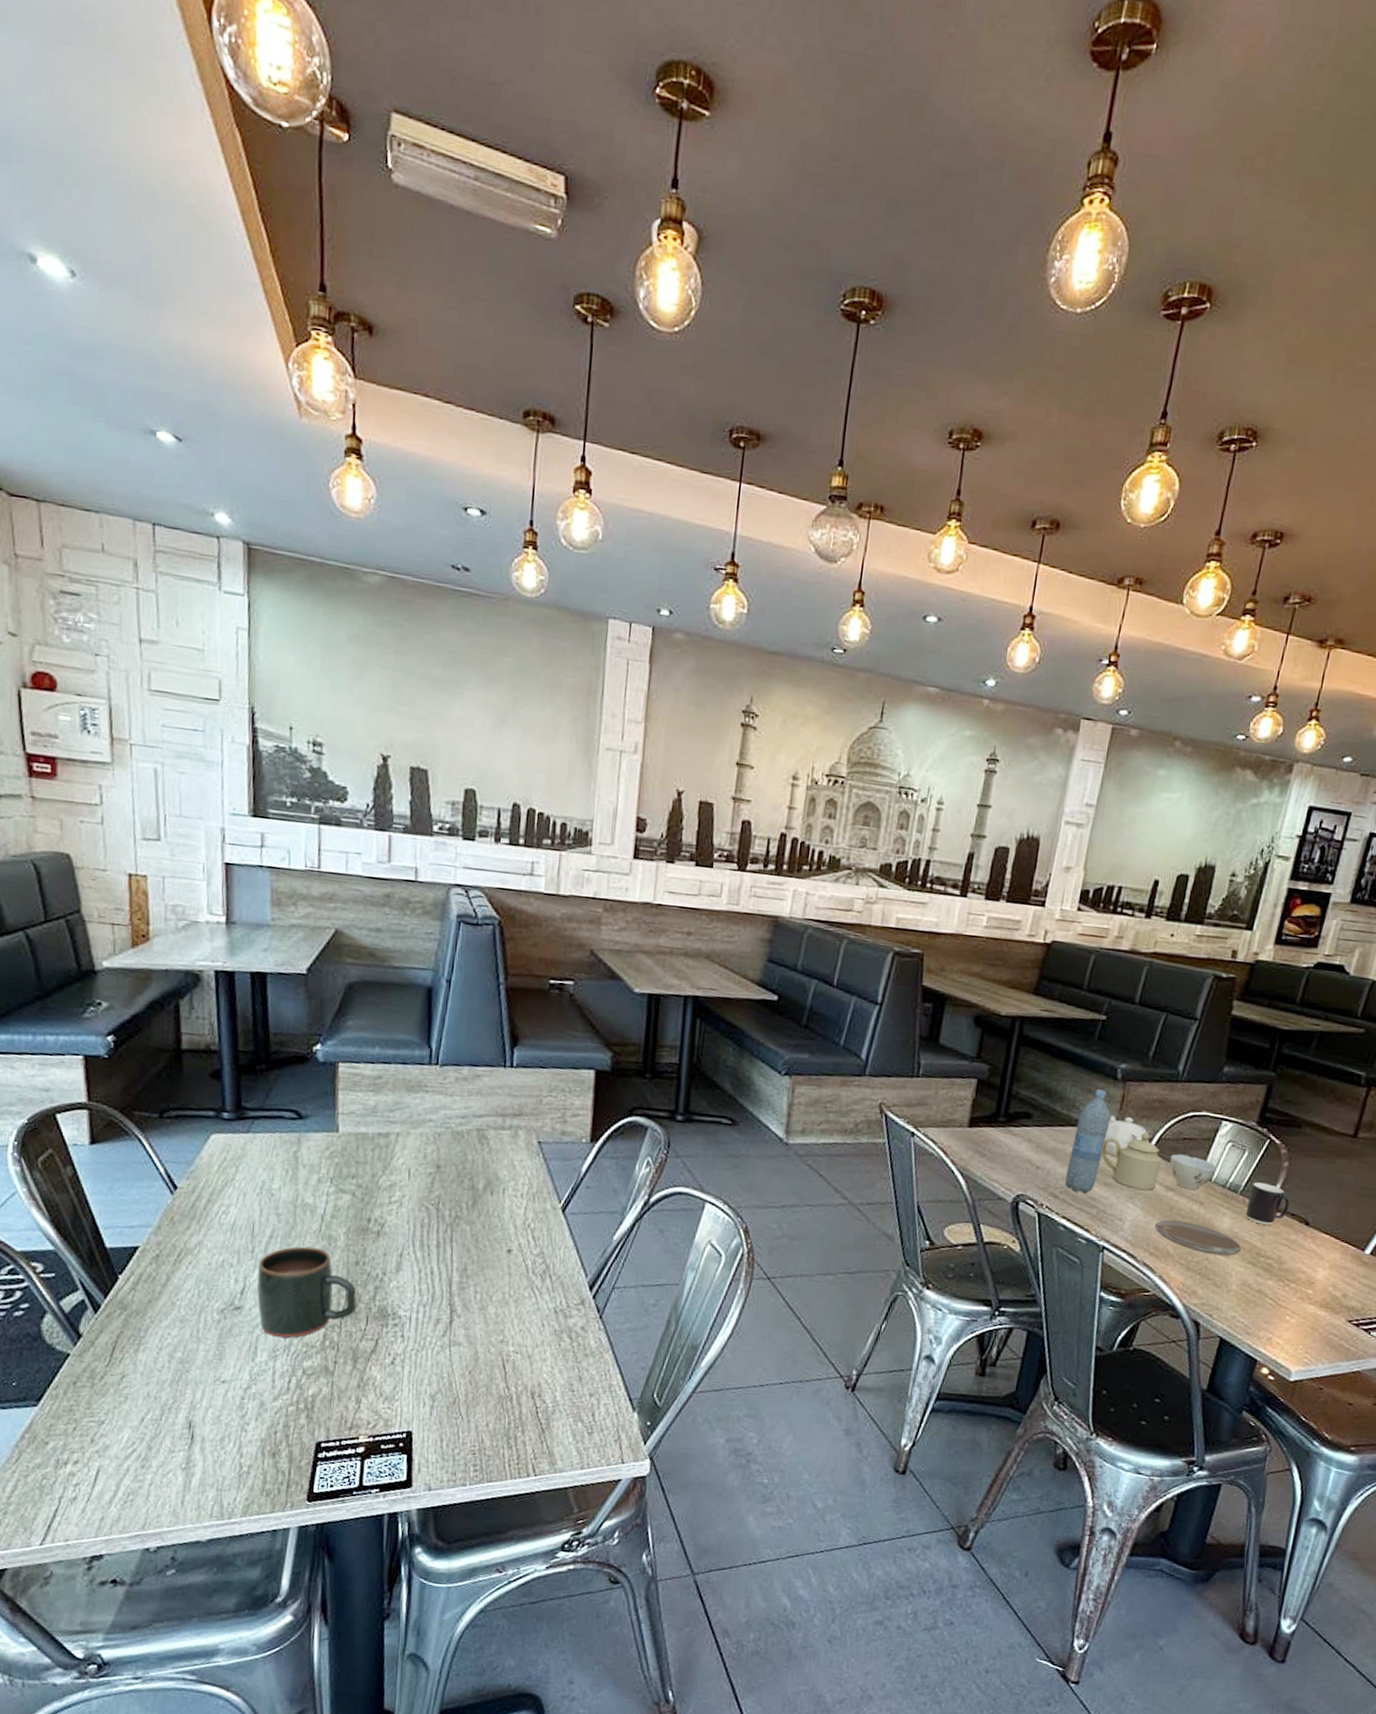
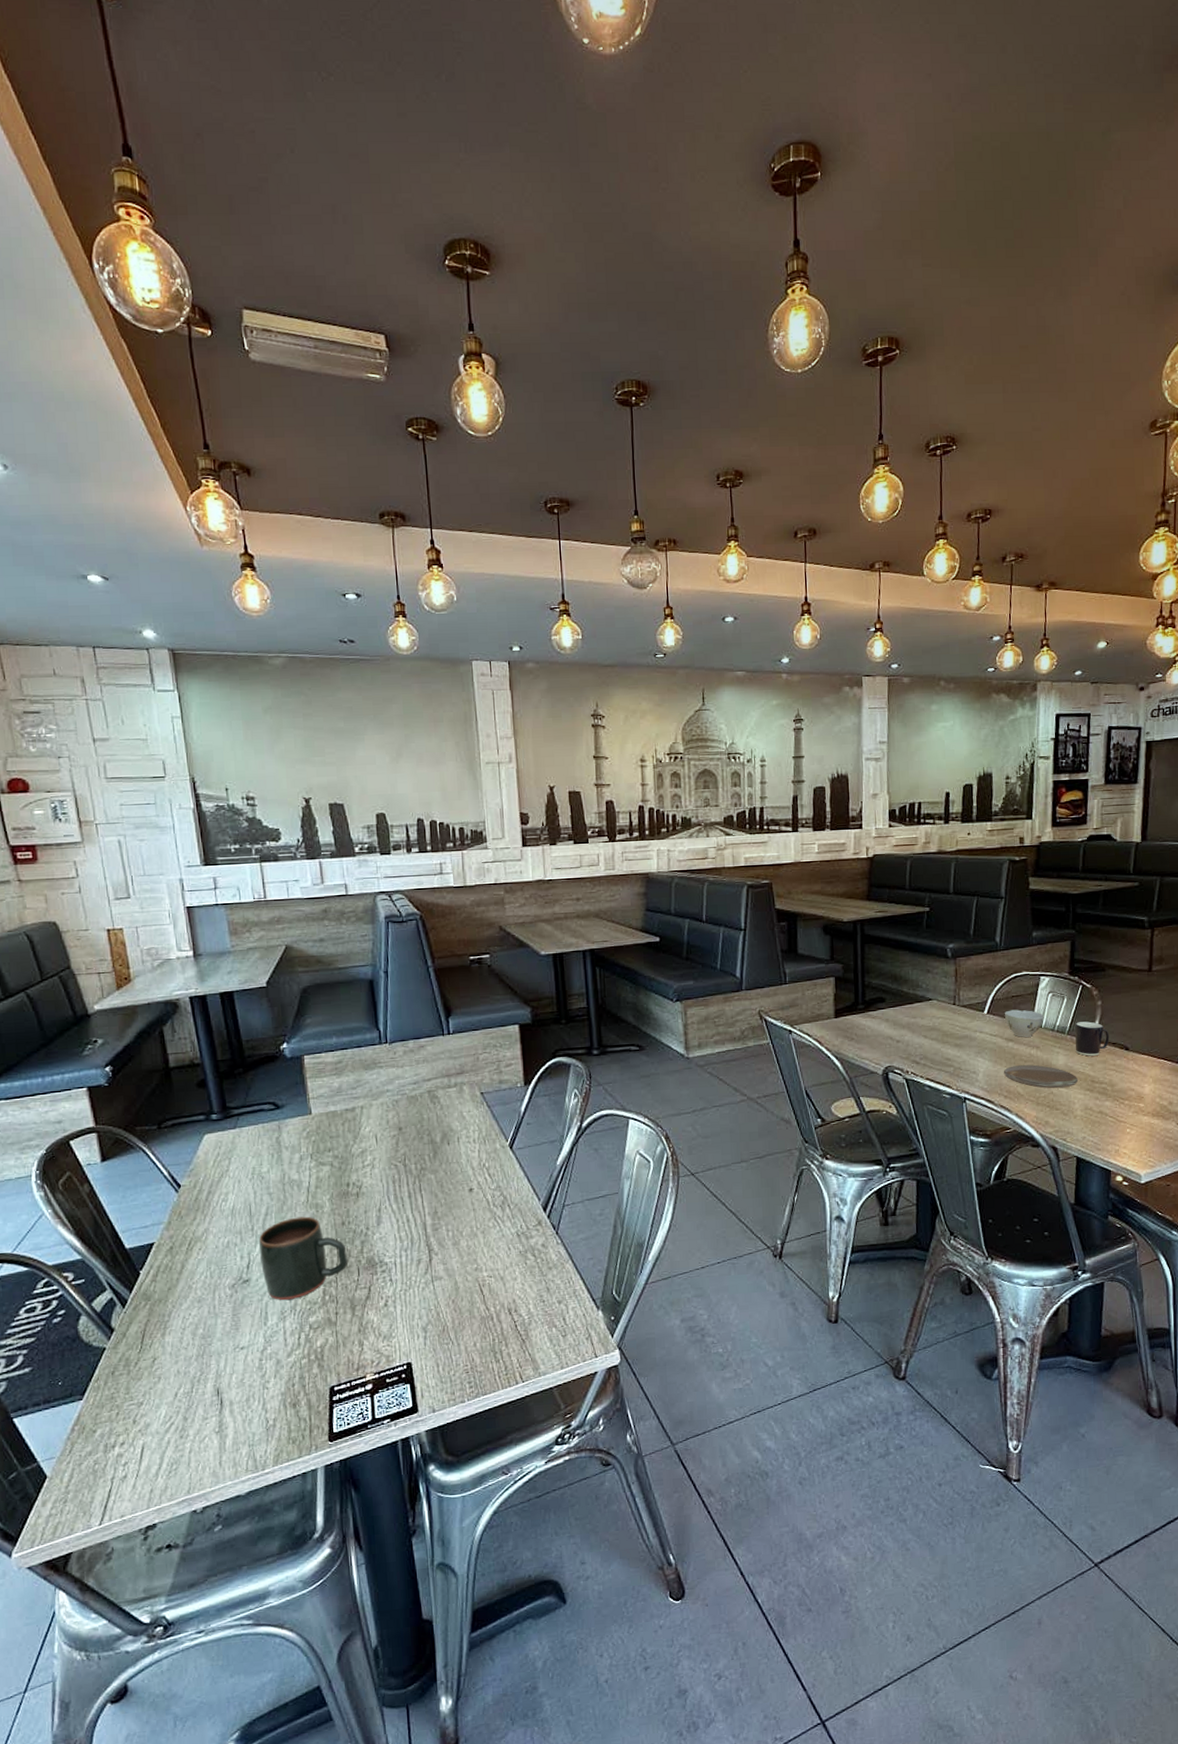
water bottle: present [1065,1089,1111,1194] -> none [922,968,950,1057]
sugar bowl: present [1101,1132,1162,1191] -> none [947,996,999,1046]
teapot: present [1104,1115,1149,1157] -> none [948,987,984,1021]

